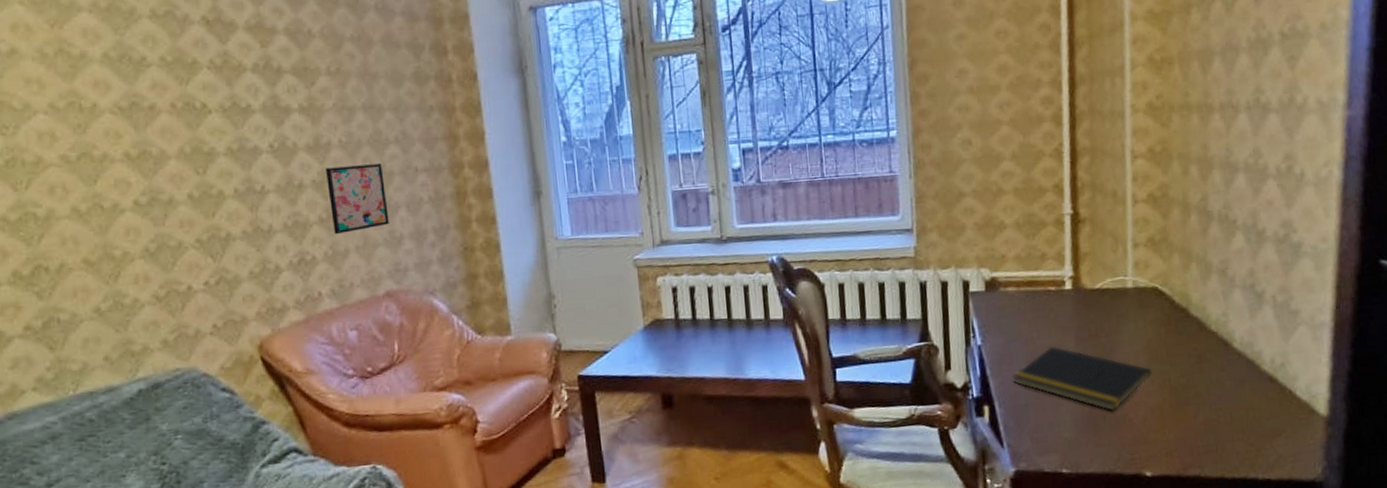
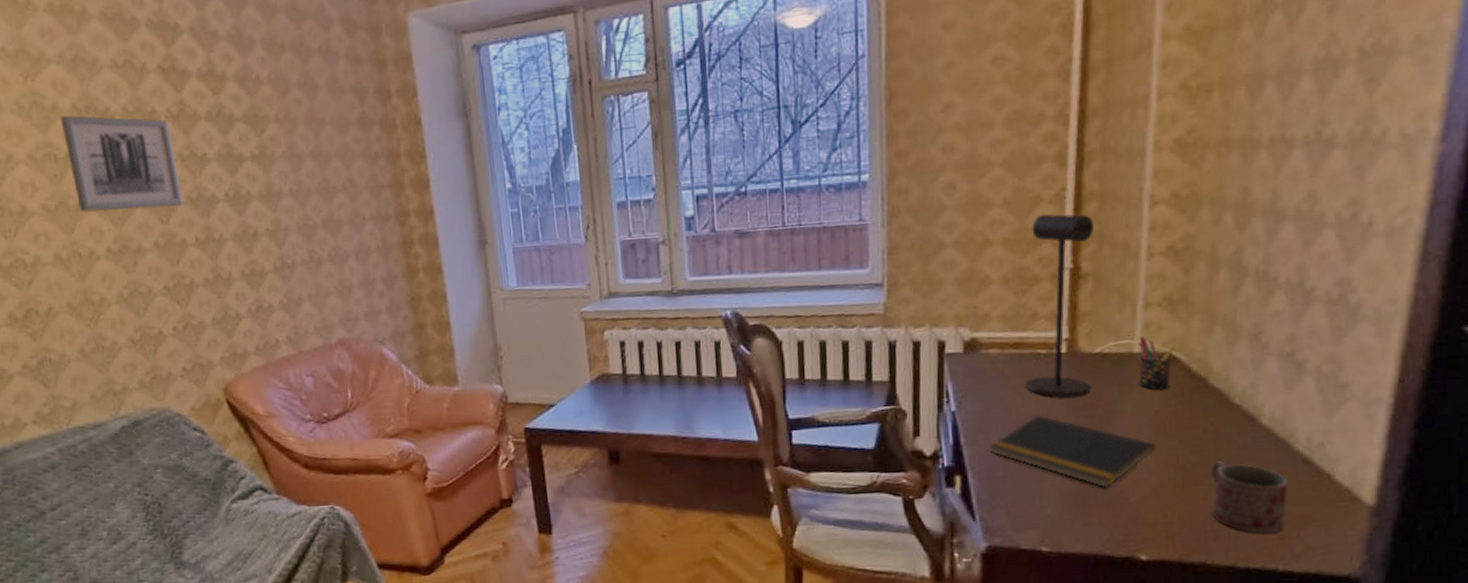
wall art: none [88,64,223,164] -> present [60,115,183,212]
wall art: present [326,164,389,235] -> none [278,212,340,283]
desk lamp: none [1036,166,1095,330] -> present [1026,213,1094,398]
pen holder: none [1131,272,1162,321] -> present [1138,335,1177,390]
mug: none [1197,382,1261,447] -> present [1211,461,1288,535]

